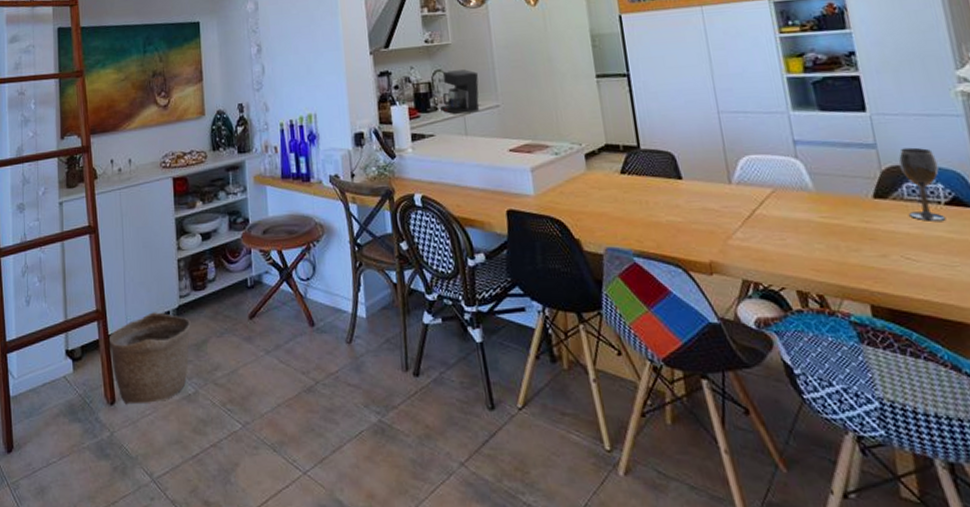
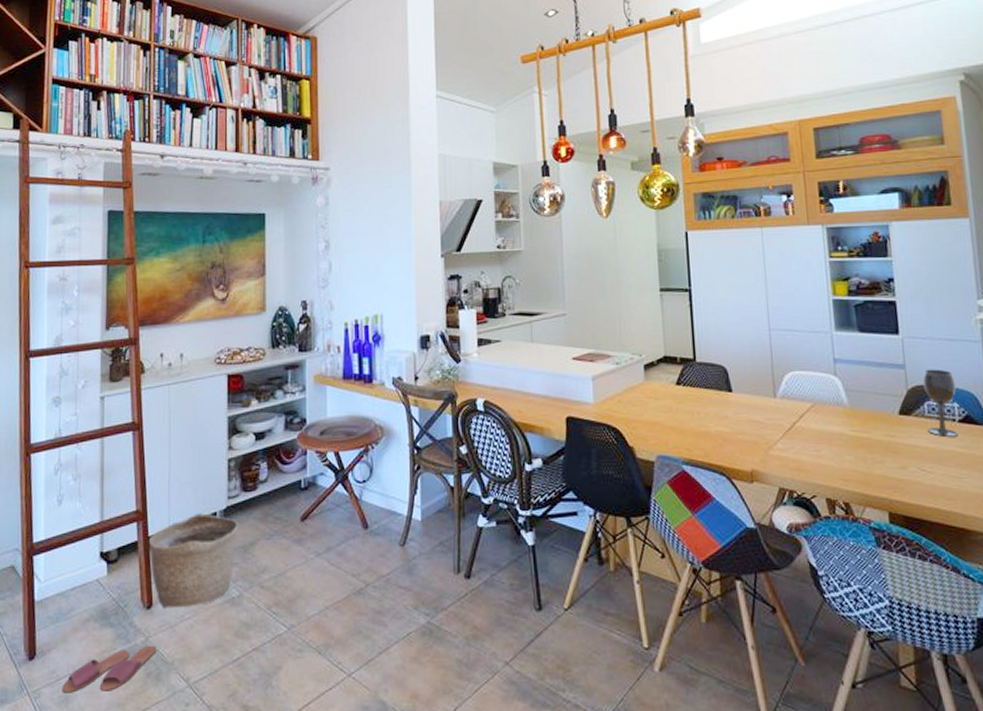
slippers: none [38,440,122,485] -> present [62,645,157,693]
coffee maker: present [440,69,480,115] -> none [508,277,547,322]

